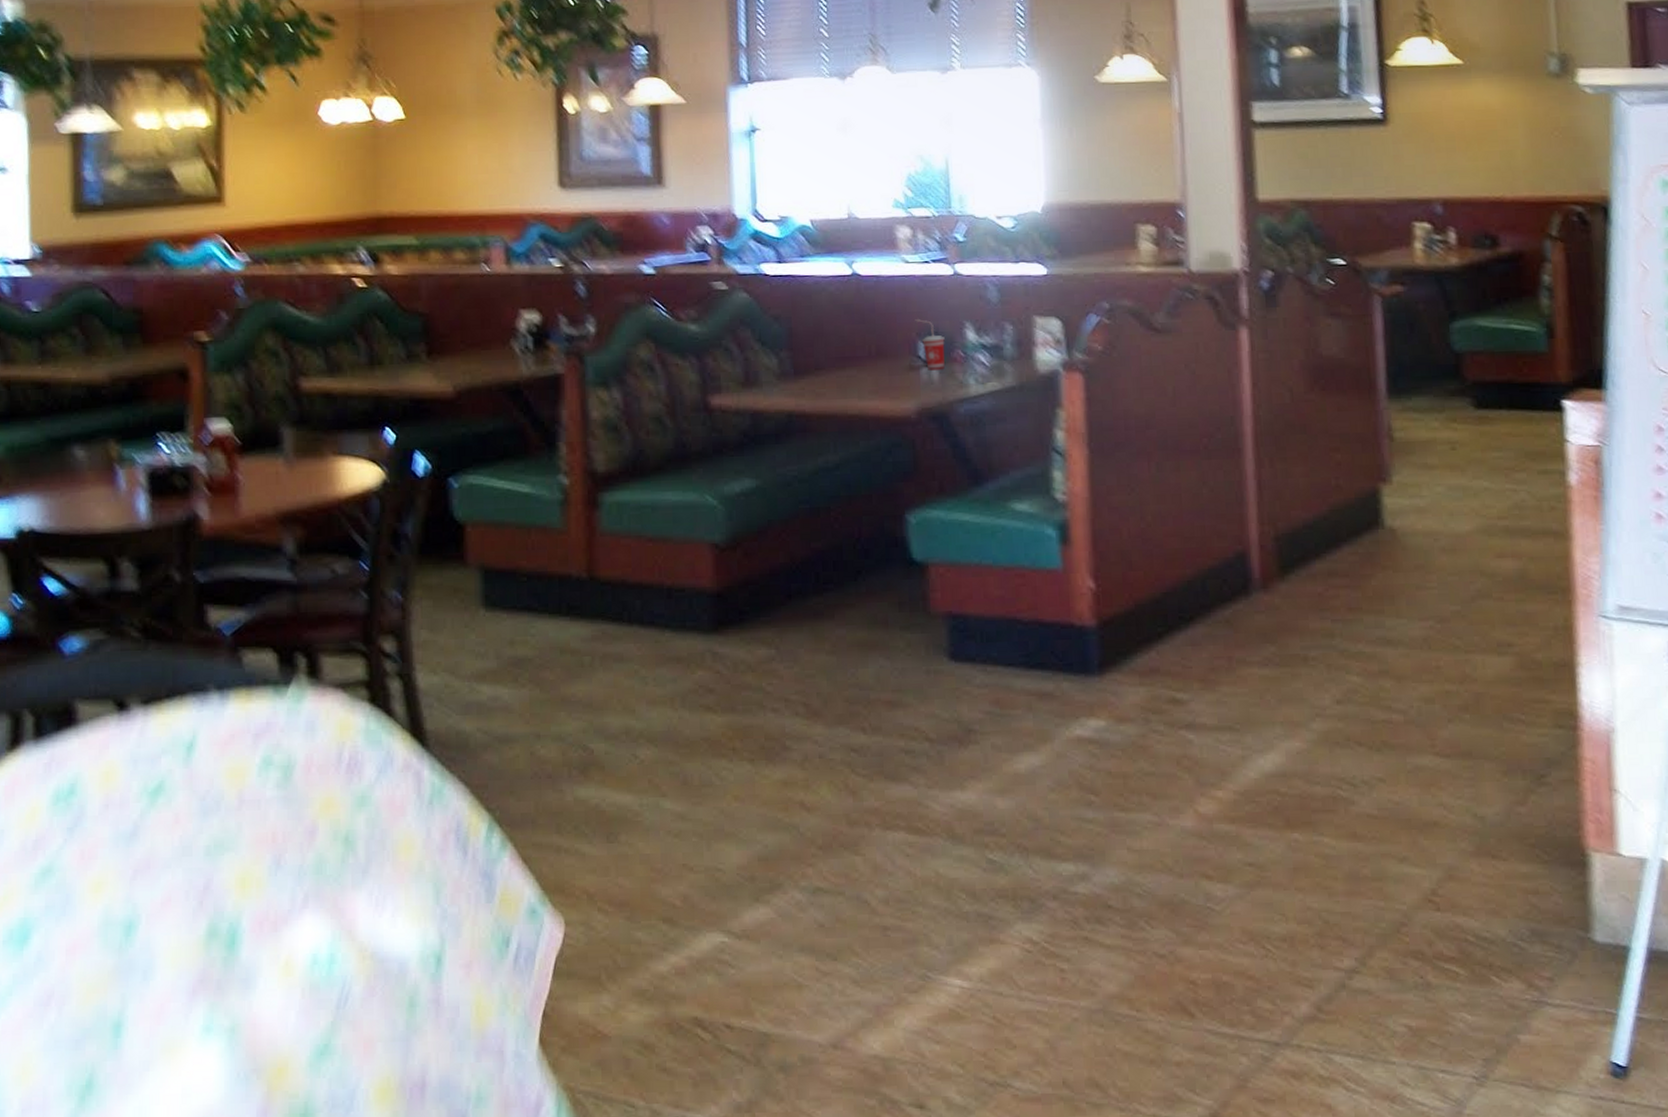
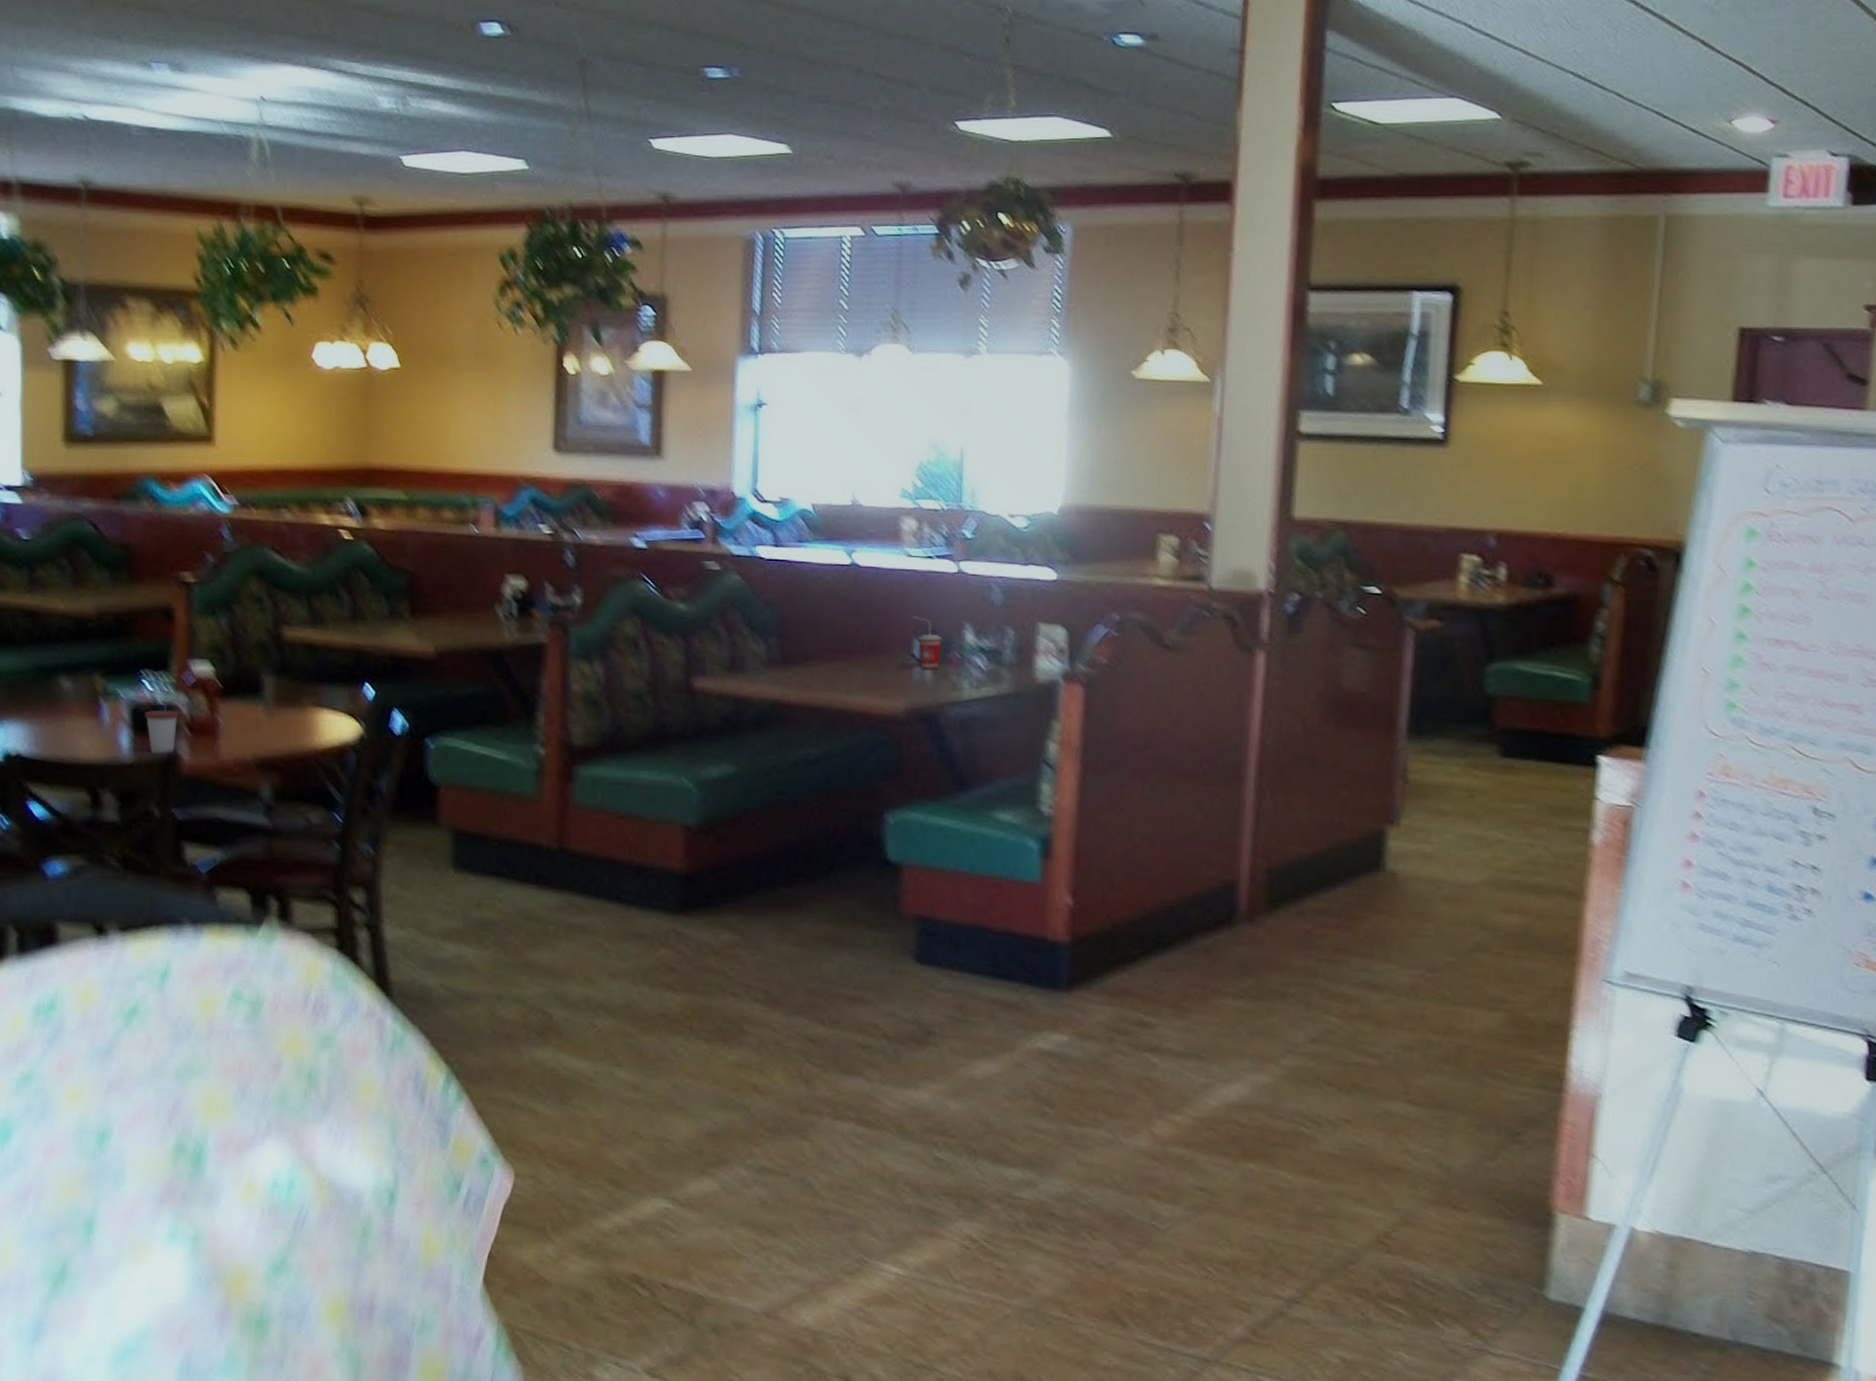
cup: none [161,463,197,517] -> present [144,702,179,754]

